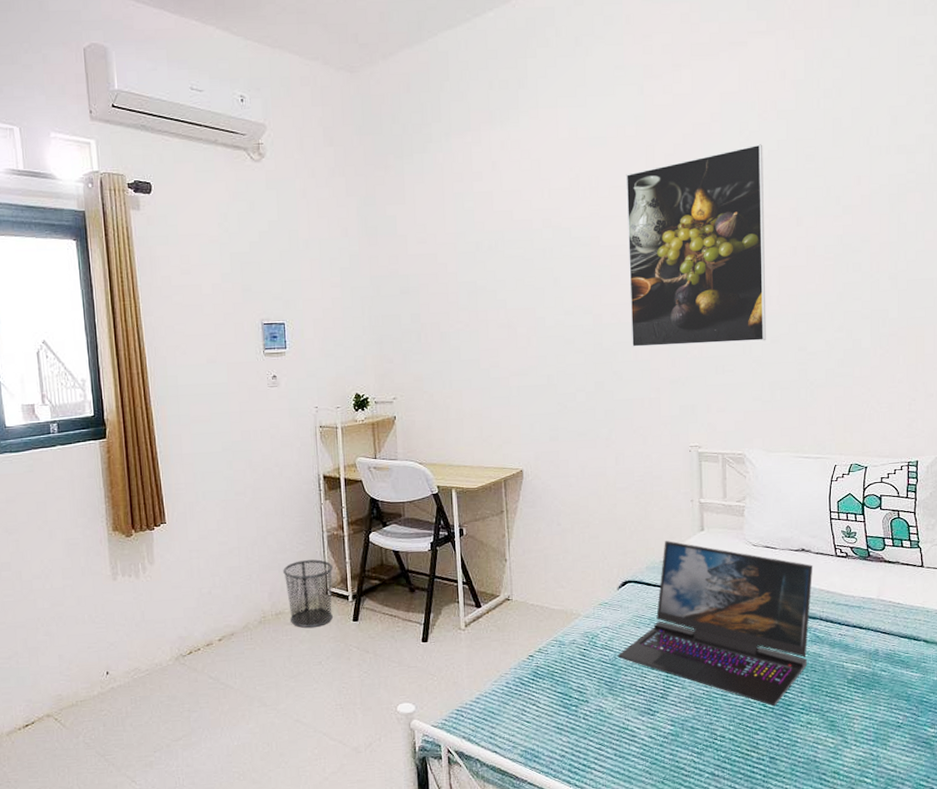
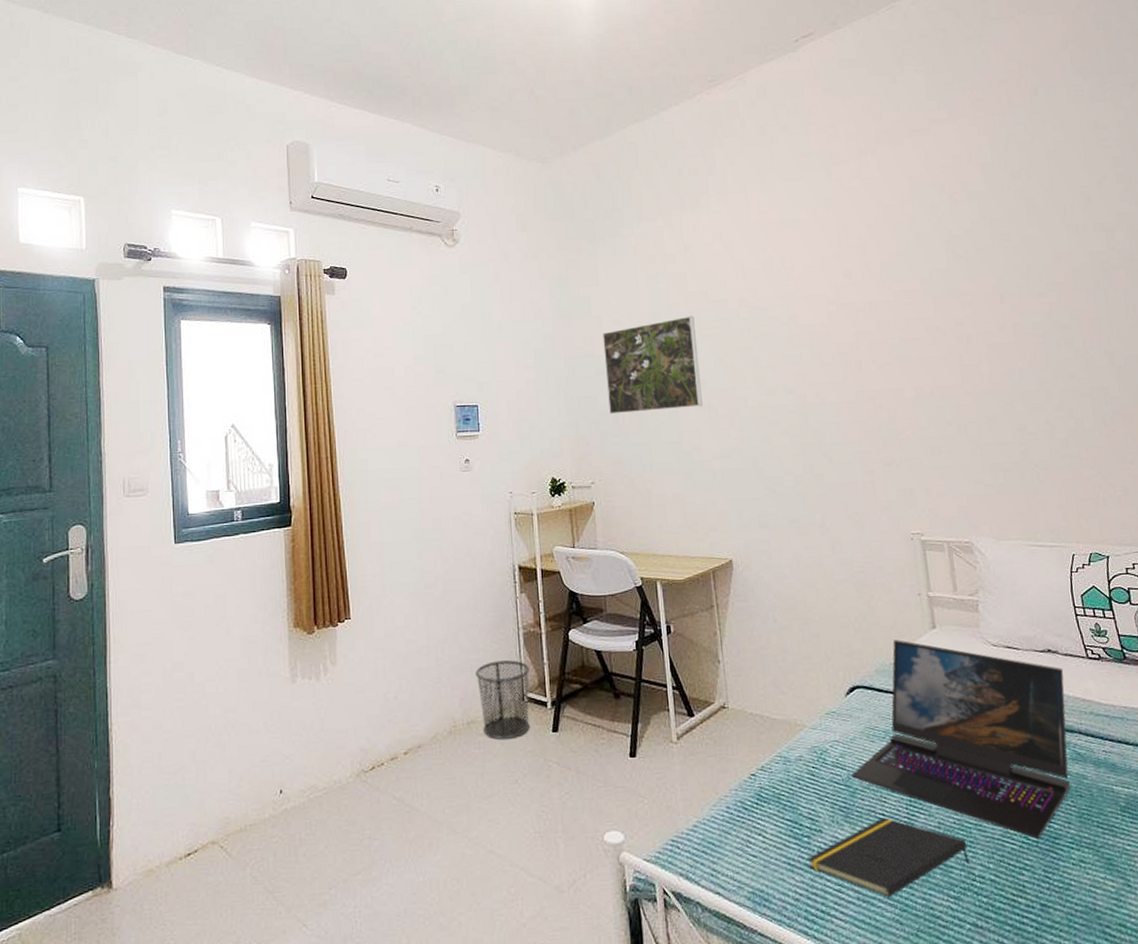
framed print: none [408,235,503,333] -> present [602,316,703,415]
notepad: none [574,690,714,754] -> present [807,817,971,898]
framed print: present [626,144,767,347] -> none [820,224,982,428]

